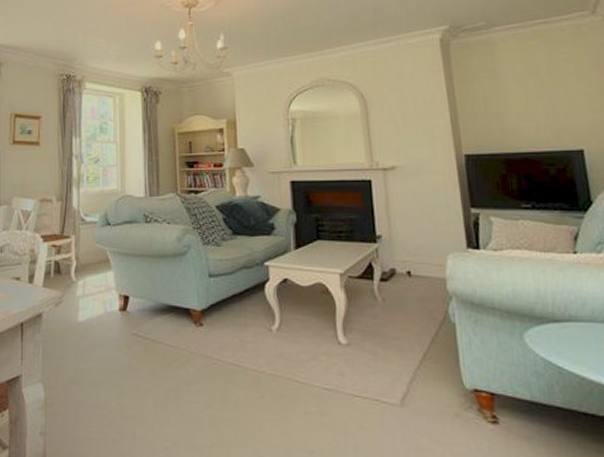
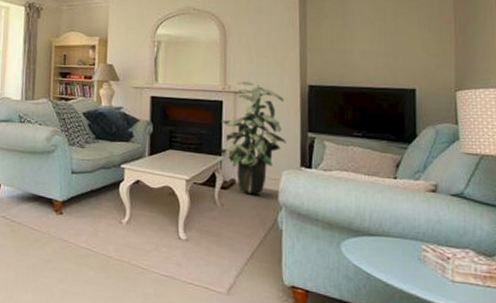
indoor plant: none [371,156,448,285] -> present [220,81,286,195]

